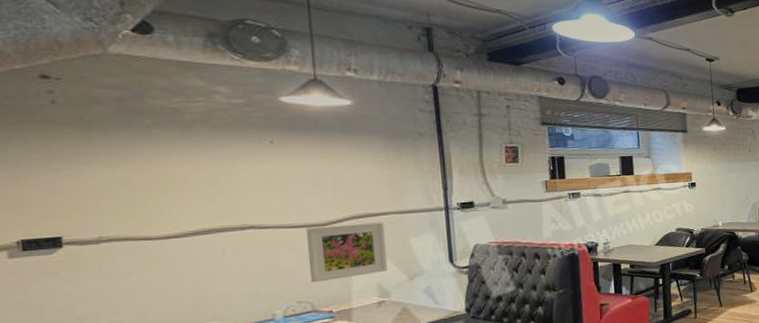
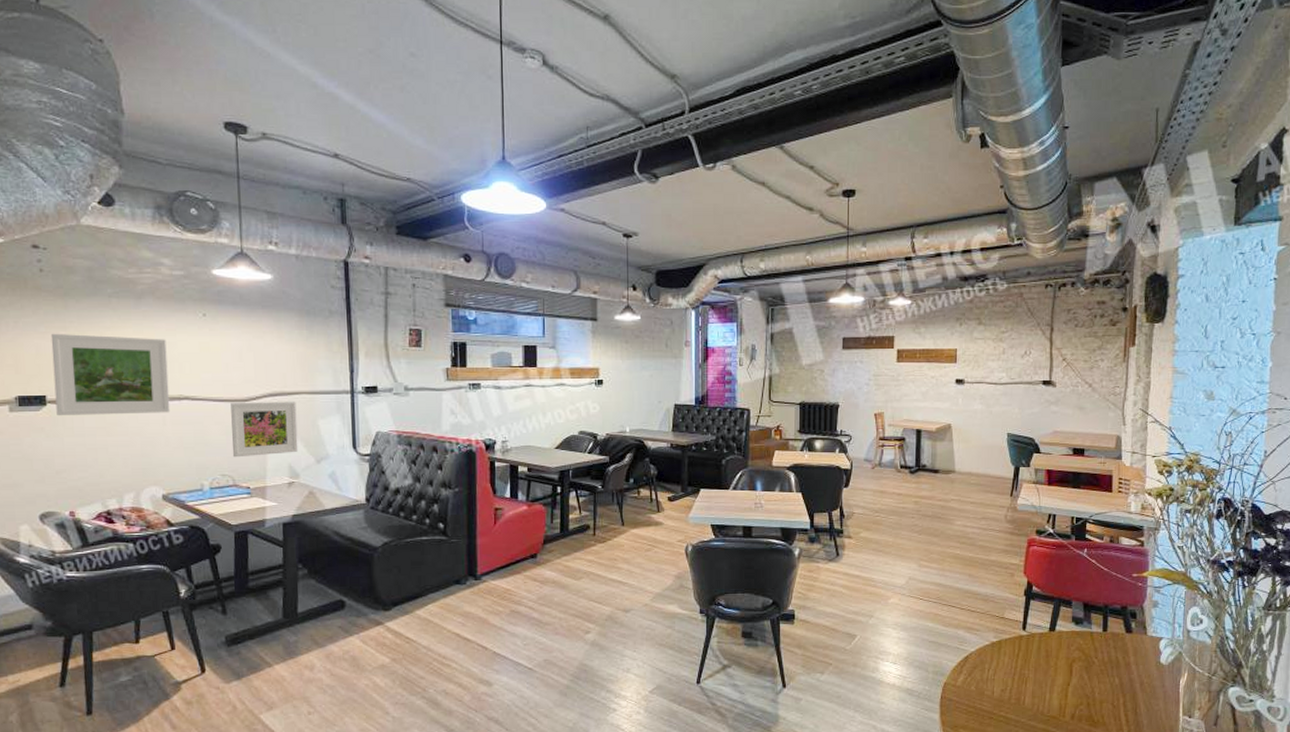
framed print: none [67,168,232,258] -> present [50,333,171,416]

